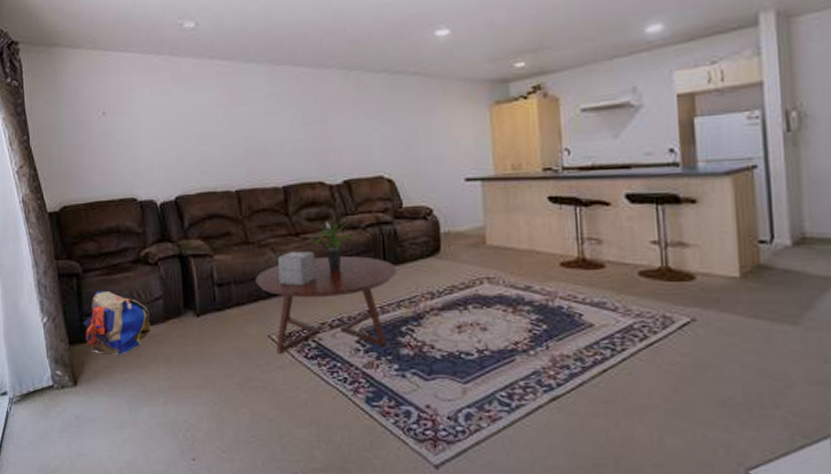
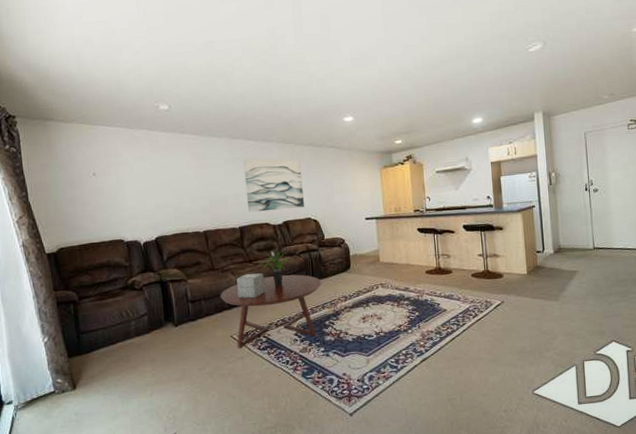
backpack: present [83,290,151,355] -> none [80,312,138,362]
wall art: none [290,91,374,167] -> present [243,158,304,213]

